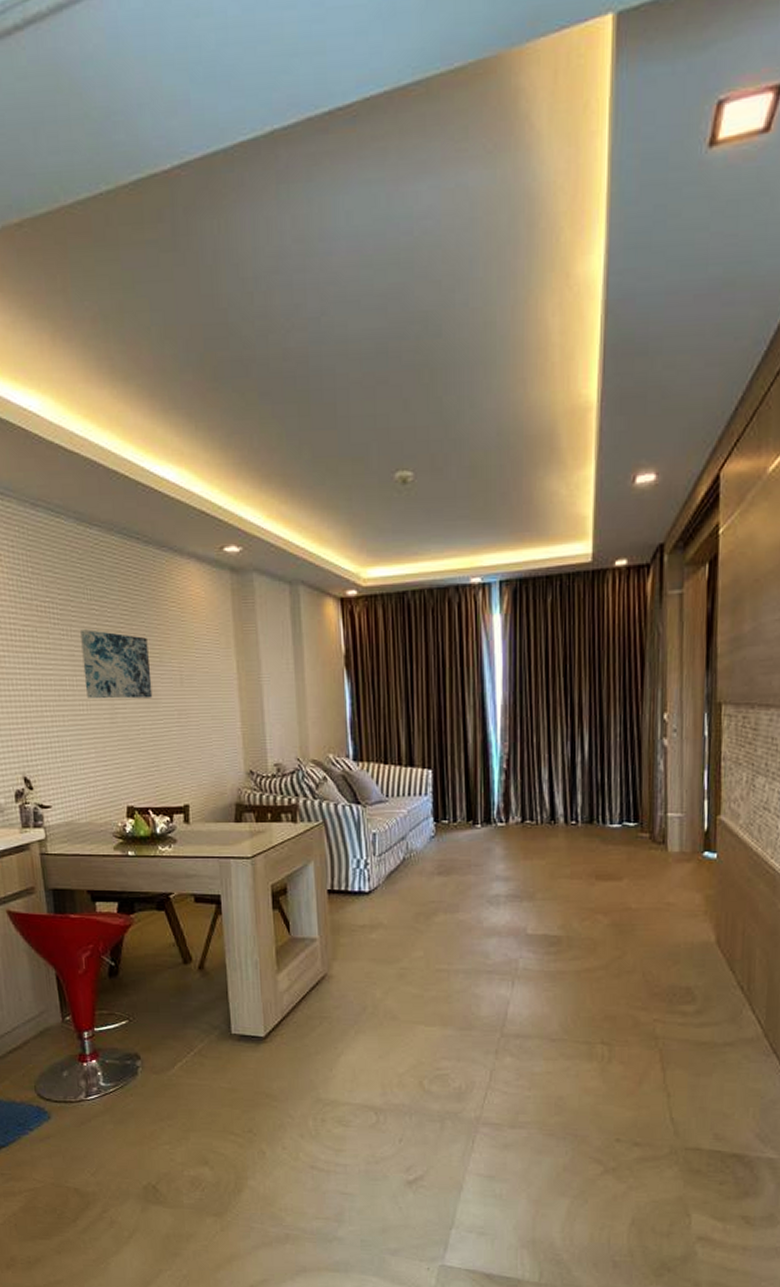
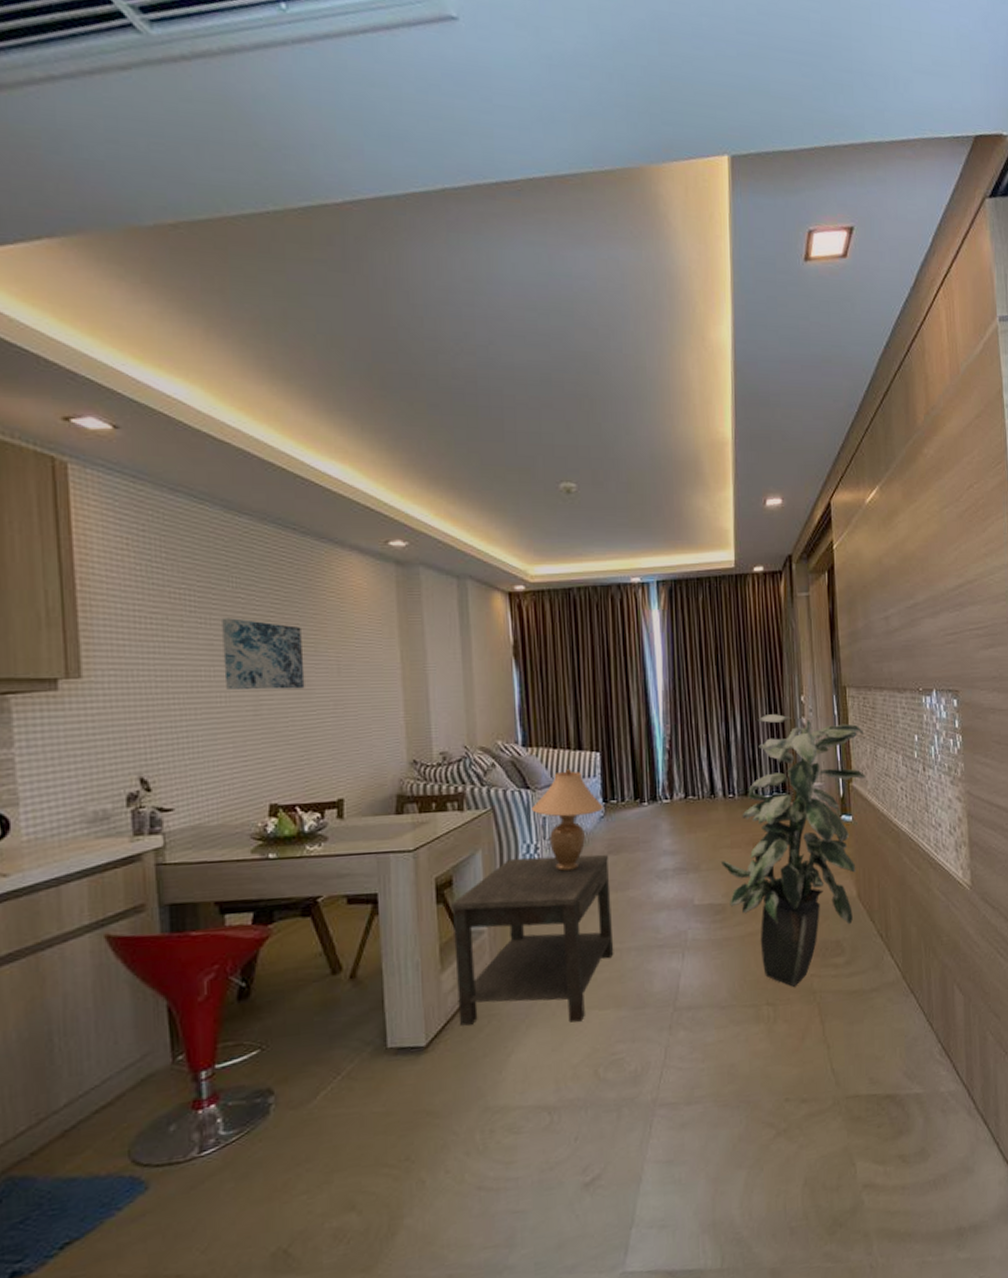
side table: none [286,872,442,1034] -> present [451,854,614,1026]
table lamp: none [362,784,436,889] -> present [532,768,605,872]
indoor plant: none [557,734,739,1029] -> present [720,714,866,987]

